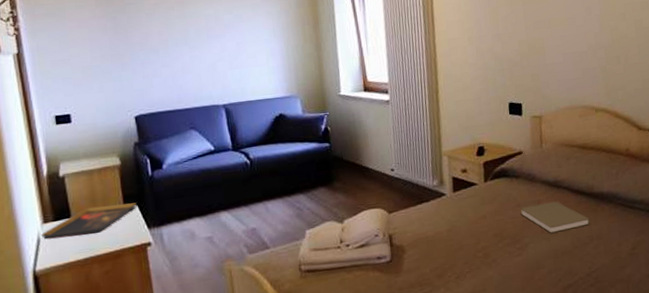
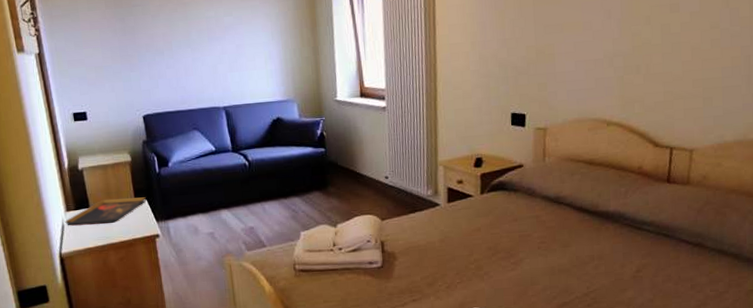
book: present [520,201,591,233] -> none [517,218,593,250]

